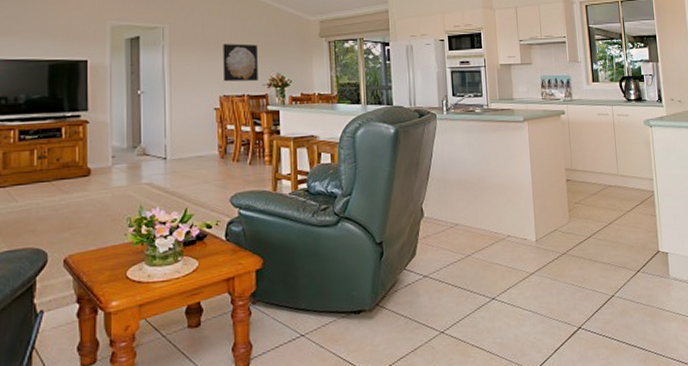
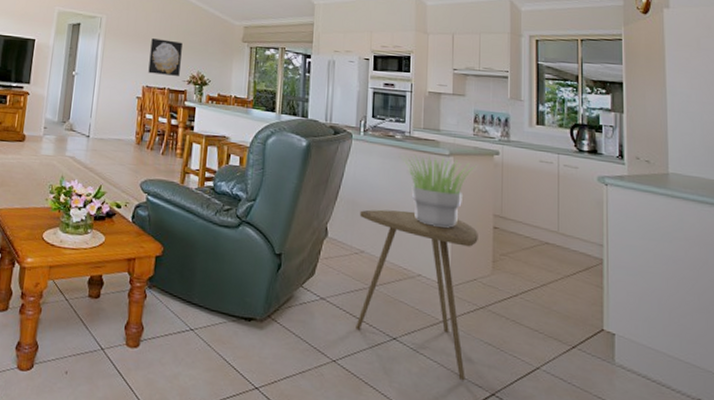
side table: none [451,178,556,323] -> present [355,209,478,381]
potted plant: none [481,124,548,189] -> present [400,154,477,228]

